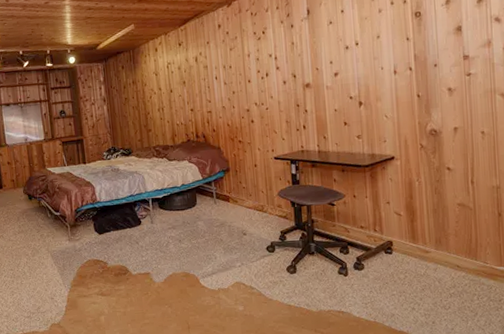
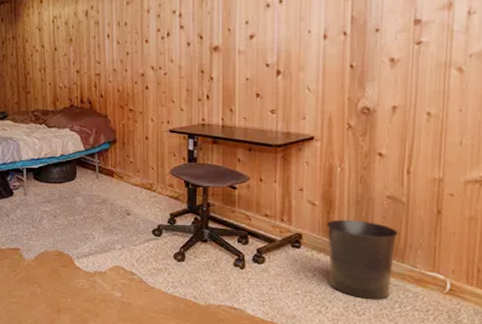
waste bin: none [411,226,470,295] -> present [326,219,399,300]

